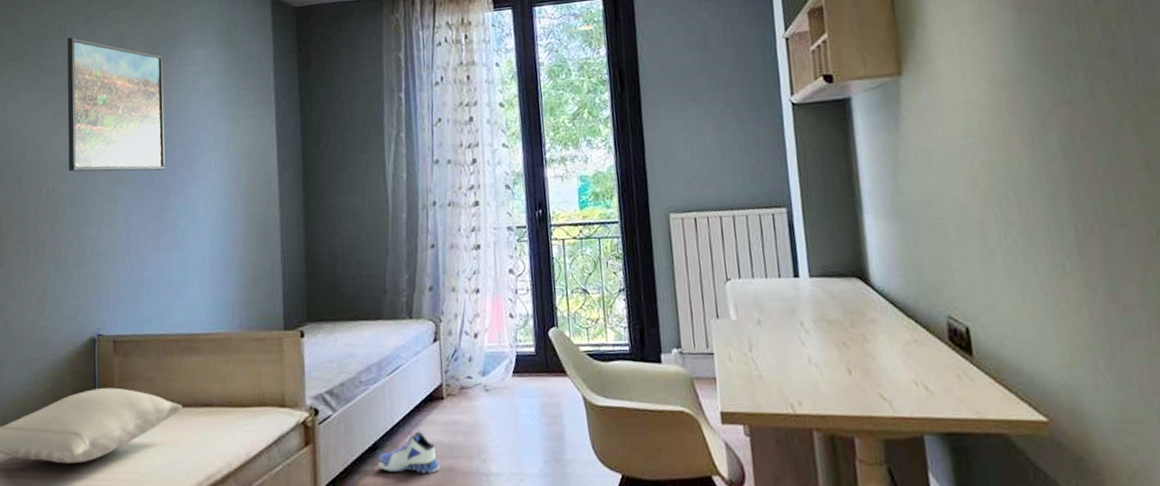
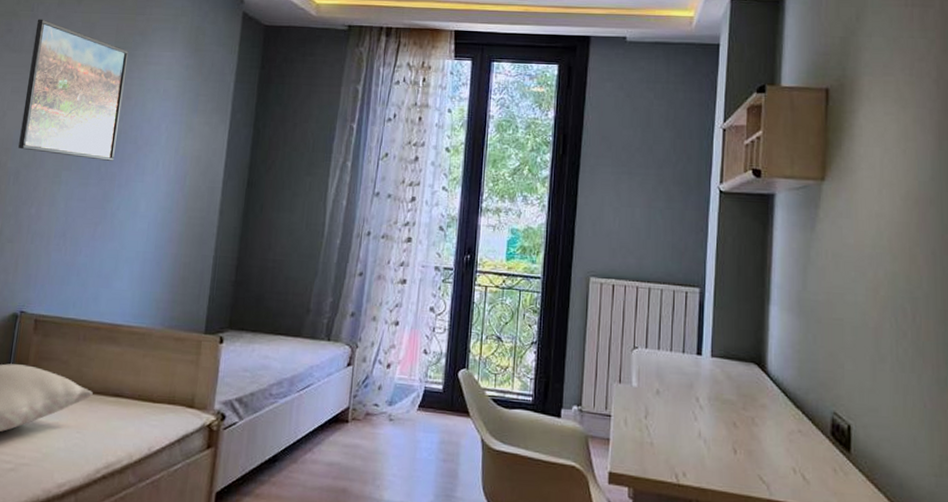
sneaker: present [378,431,440,474] -> none [275,449,335,493]

